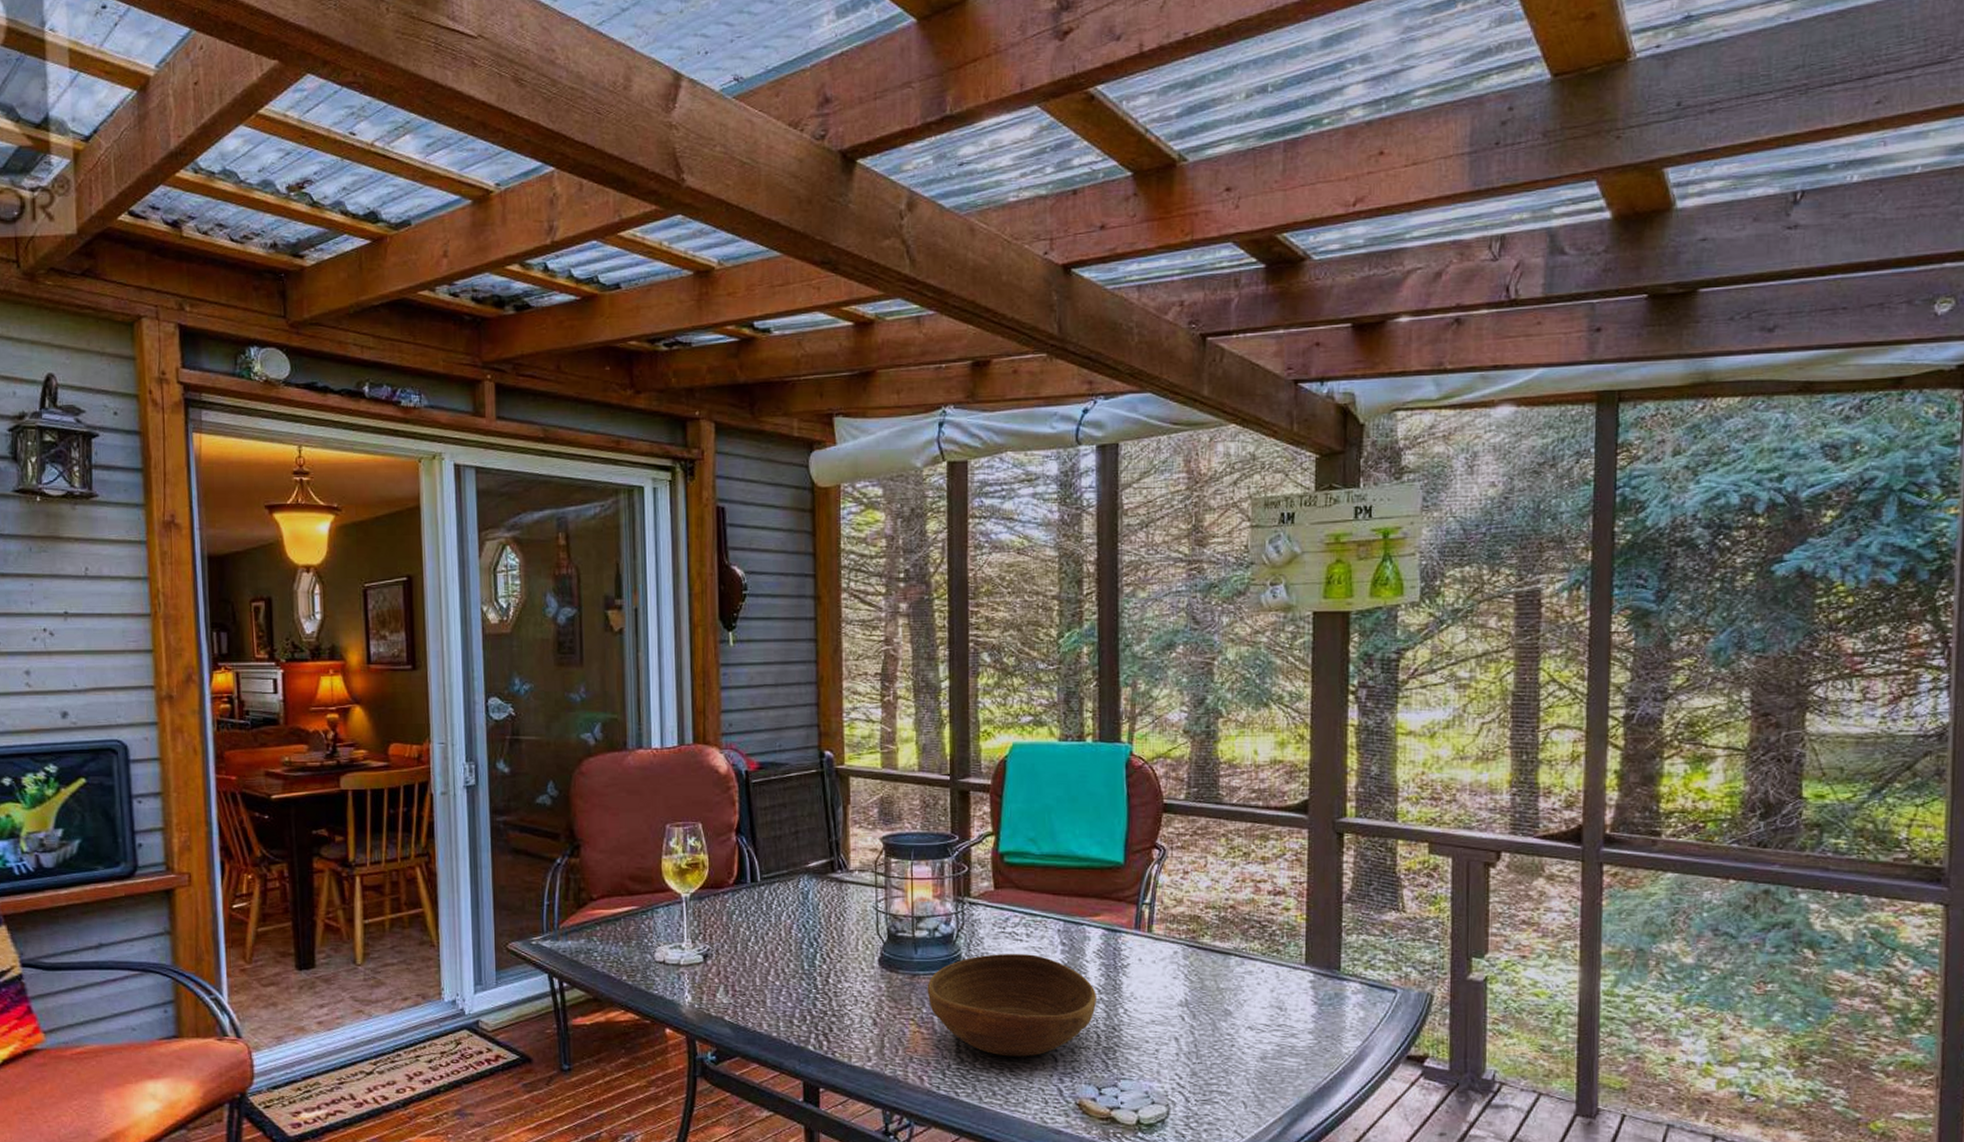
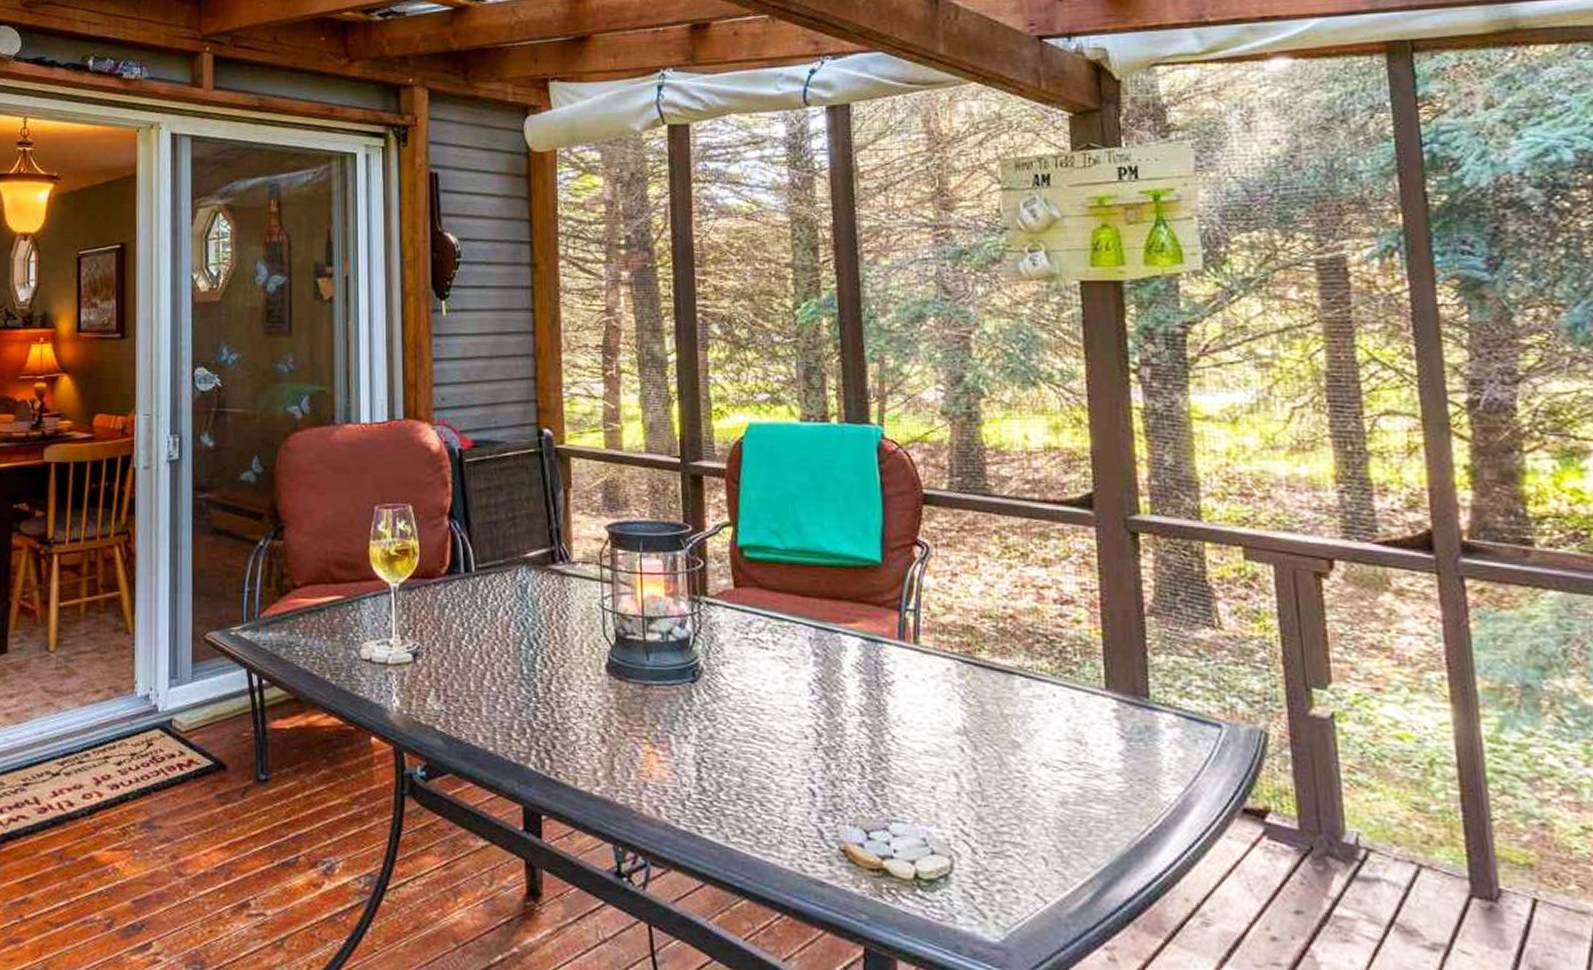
bowl: present [927,954,1098,1057] -> none [661,663,859,789]

